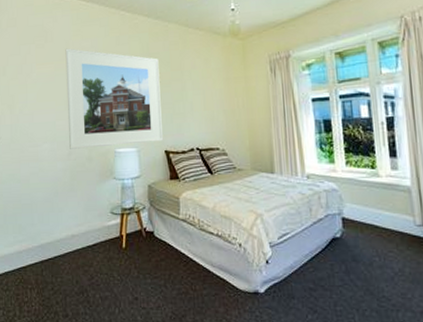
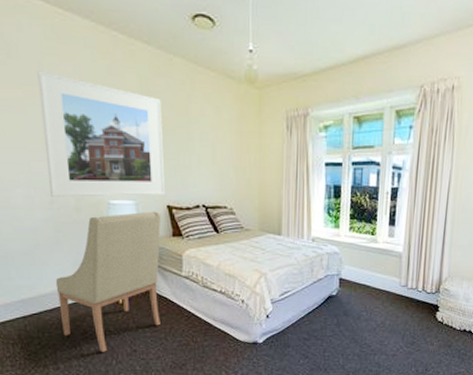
chair: none [69,156,160,299] -> present [55,211,161,352]

